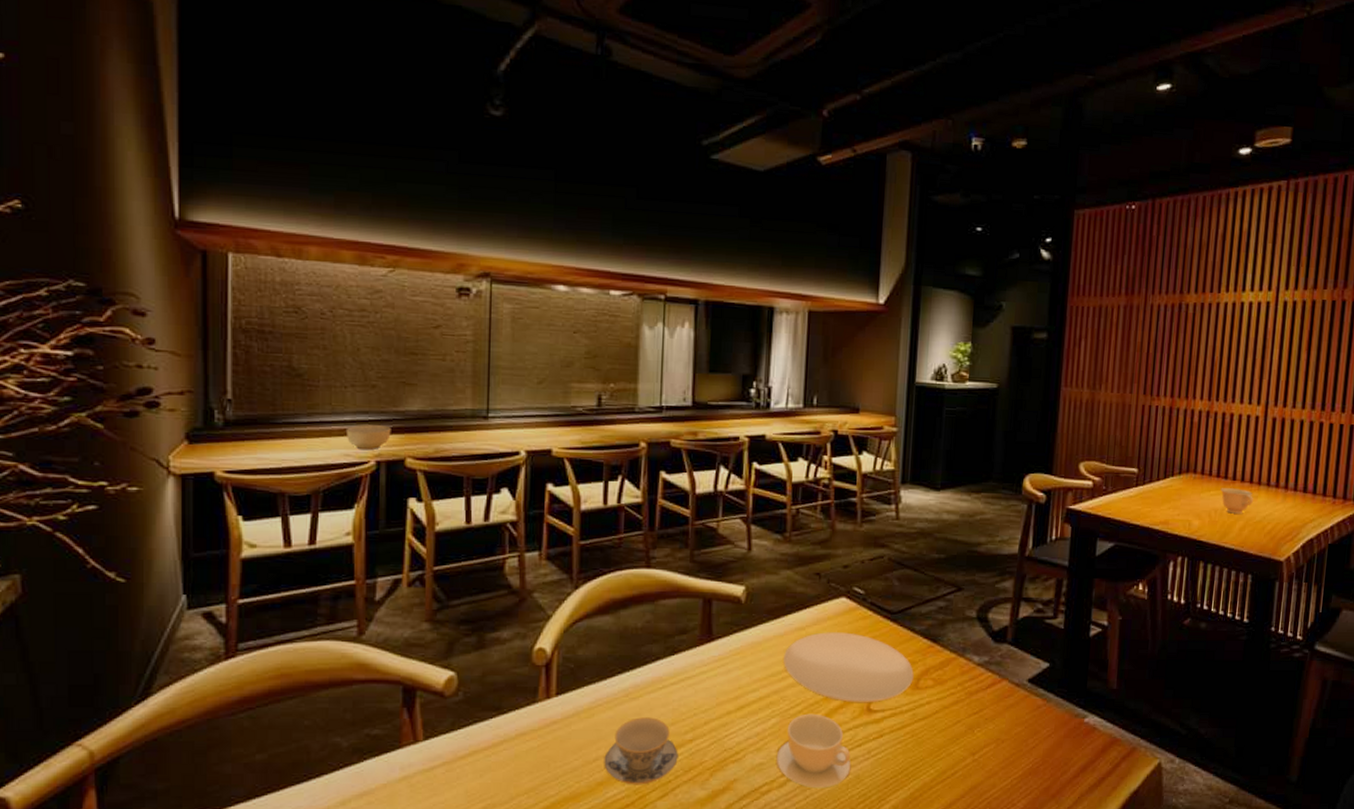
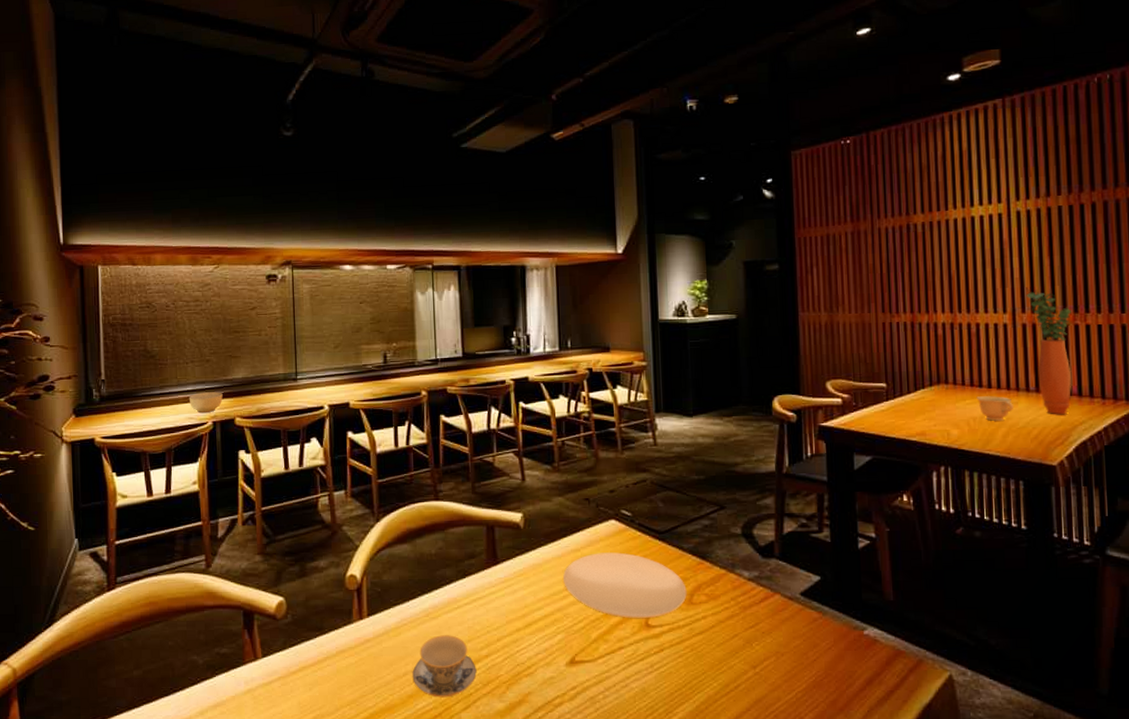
teacup: present [776,713,851,789] -> none [565,629,636,701]
vase: none [1279,380,1319,512] -> present [1026,287,1072,415]

